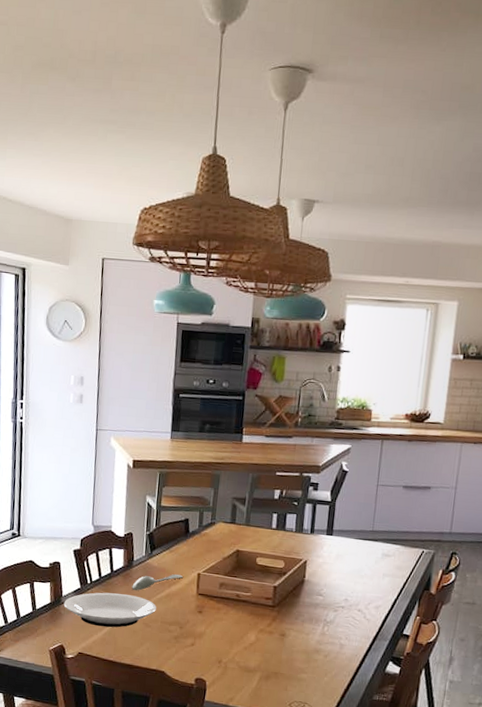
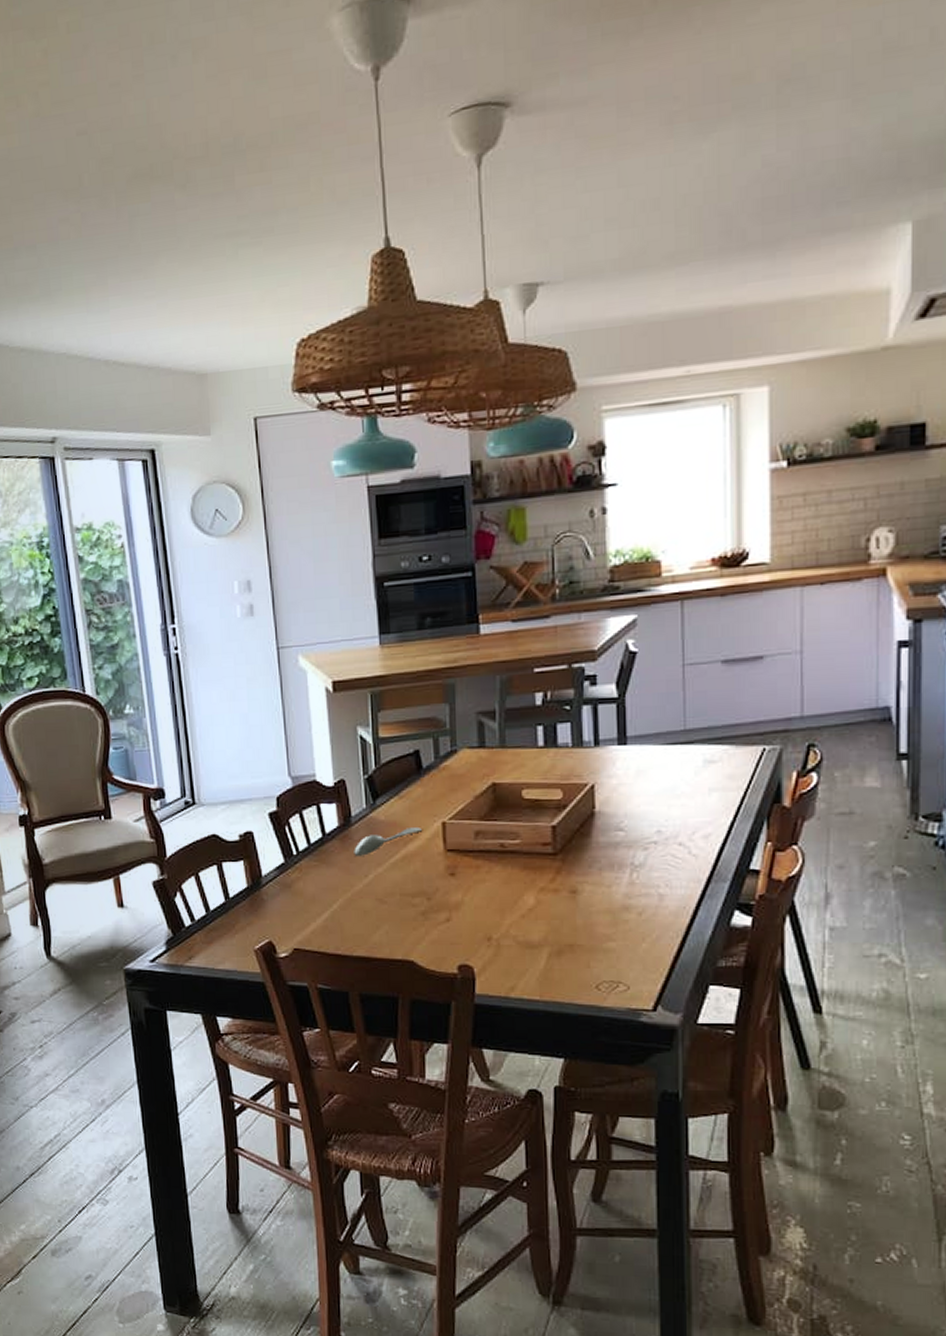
plate: present [63,592,156,628] -> none [265,863,391,911]

